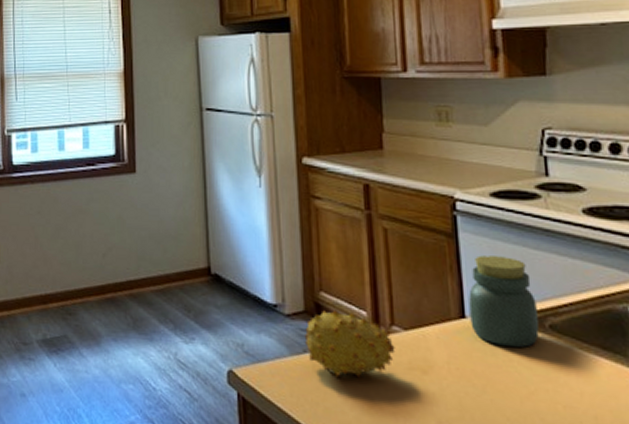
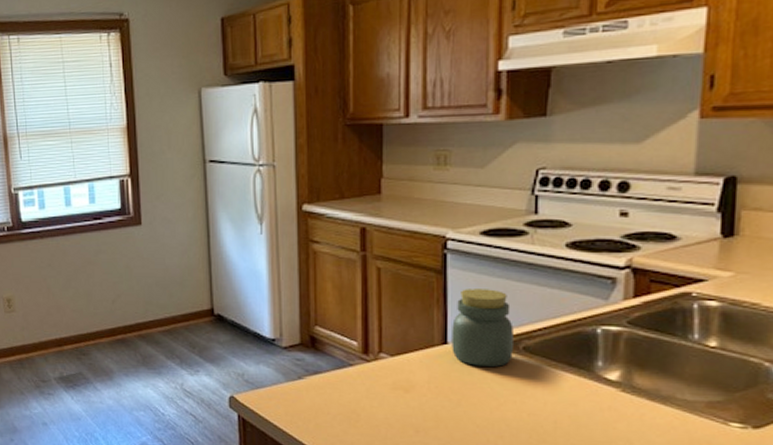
fruit: present [304,309,395,378] -> none [299,341,382,398]

